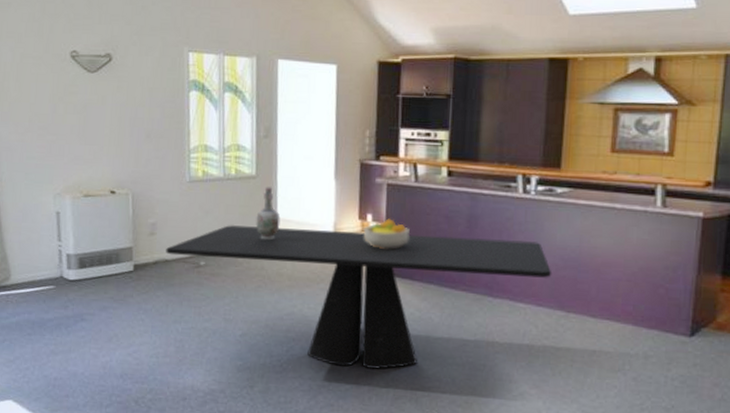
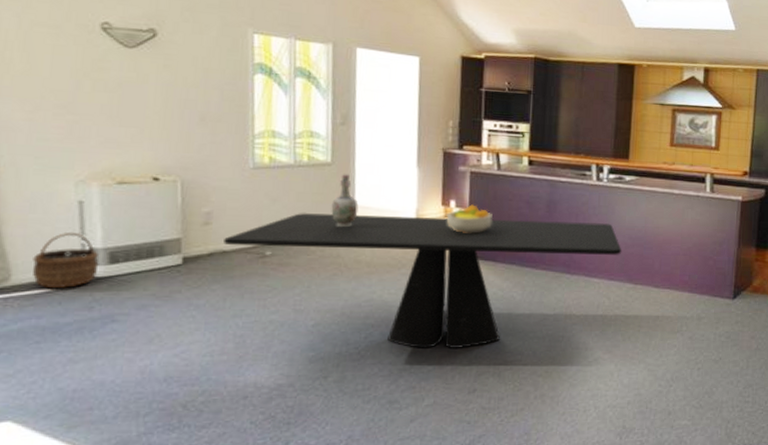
wicker basket: none [25,239,72,288] -> present [33,231,99,288]

